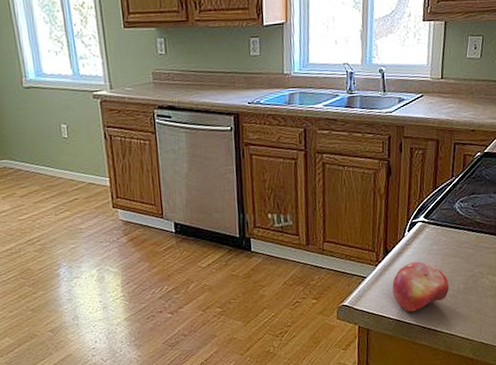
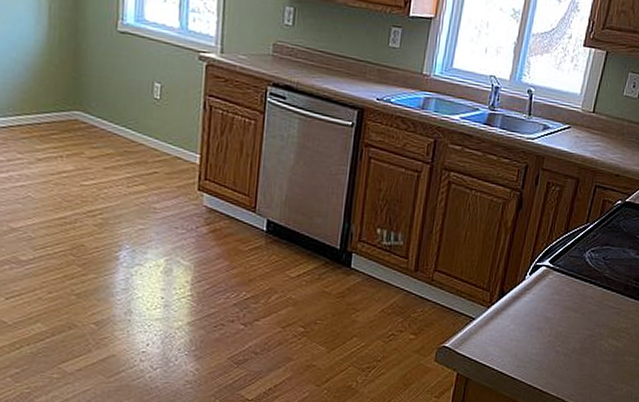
fruit: present [392,261,450,312] -> none [501,310,565,366]

